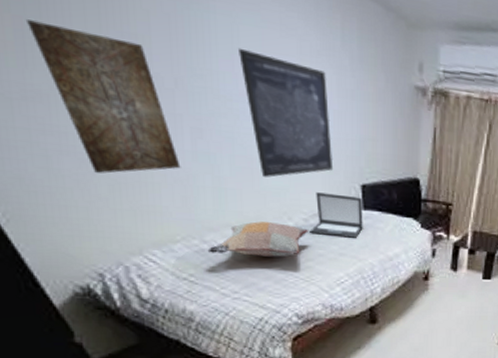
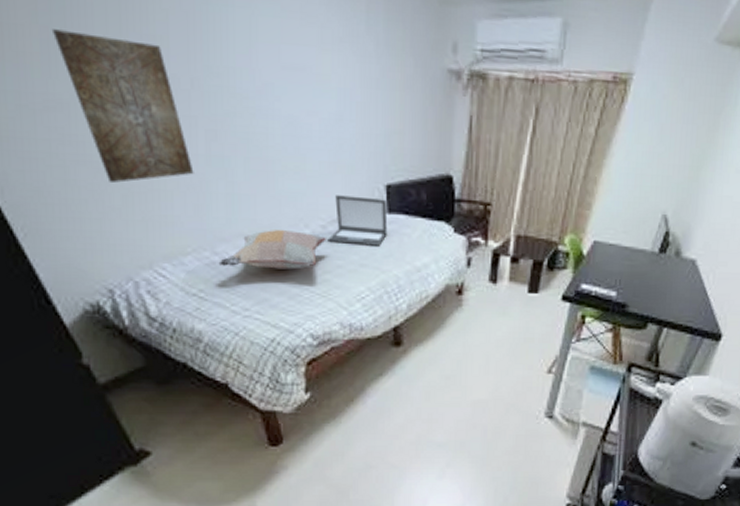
wall art: present [239,47,334,177] -> none [257,41,355,180]

